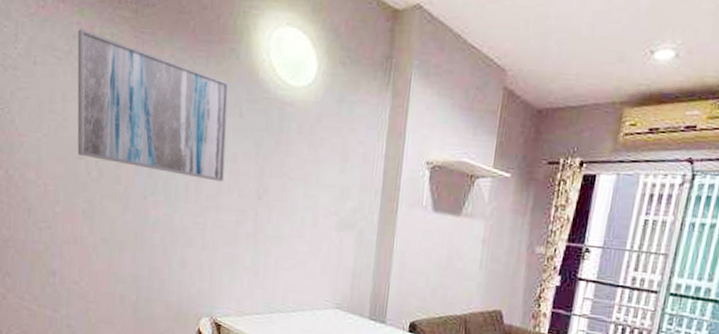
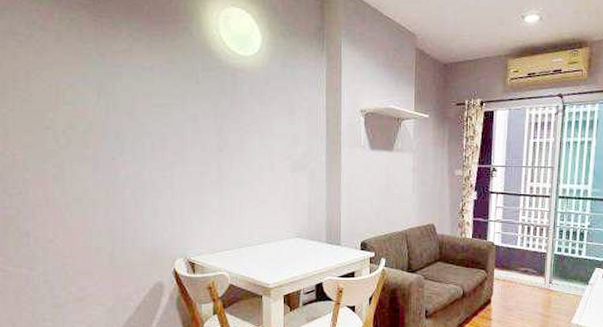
wall art: present [77,28,229,182] -> none [38,14,187,140]

